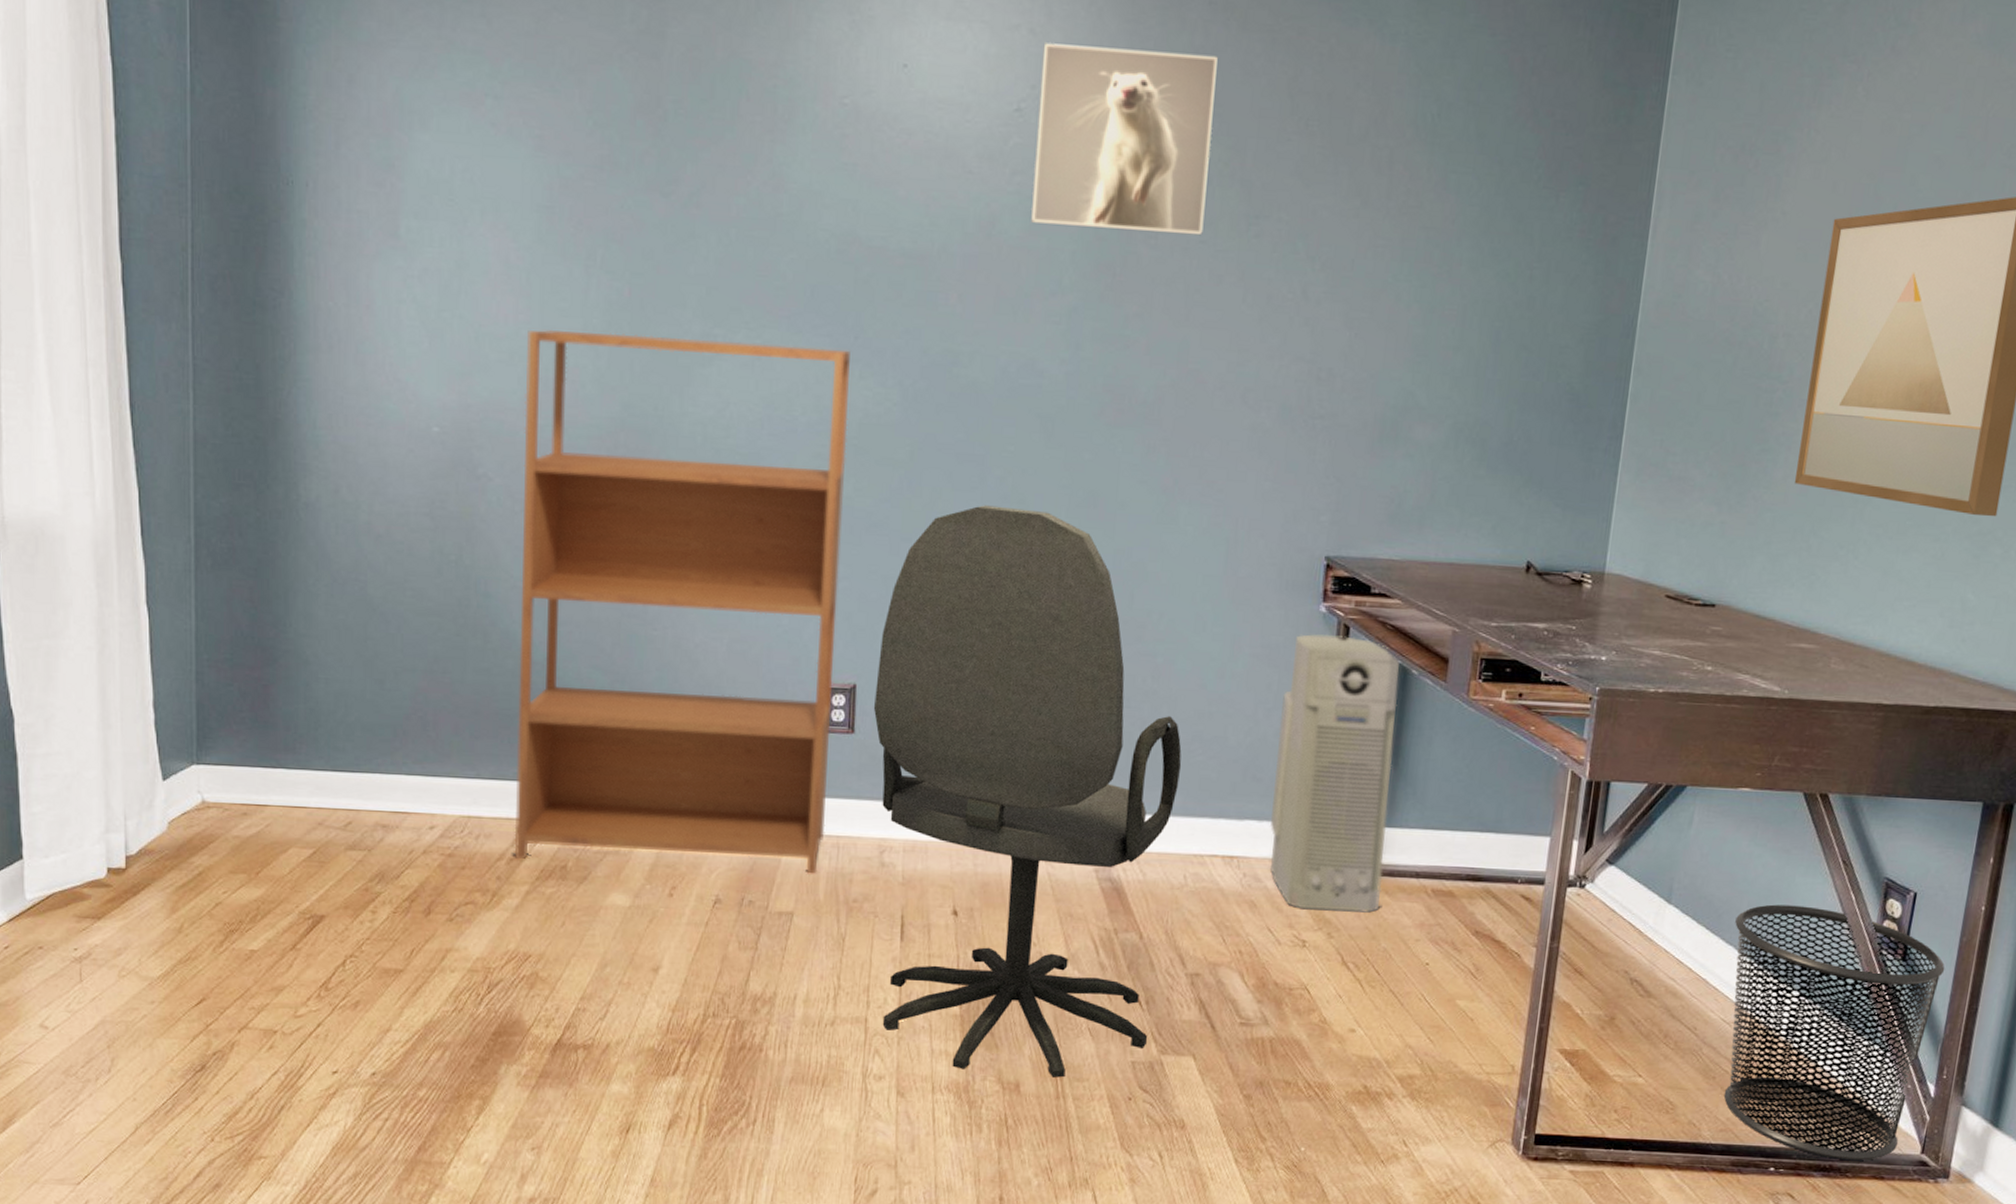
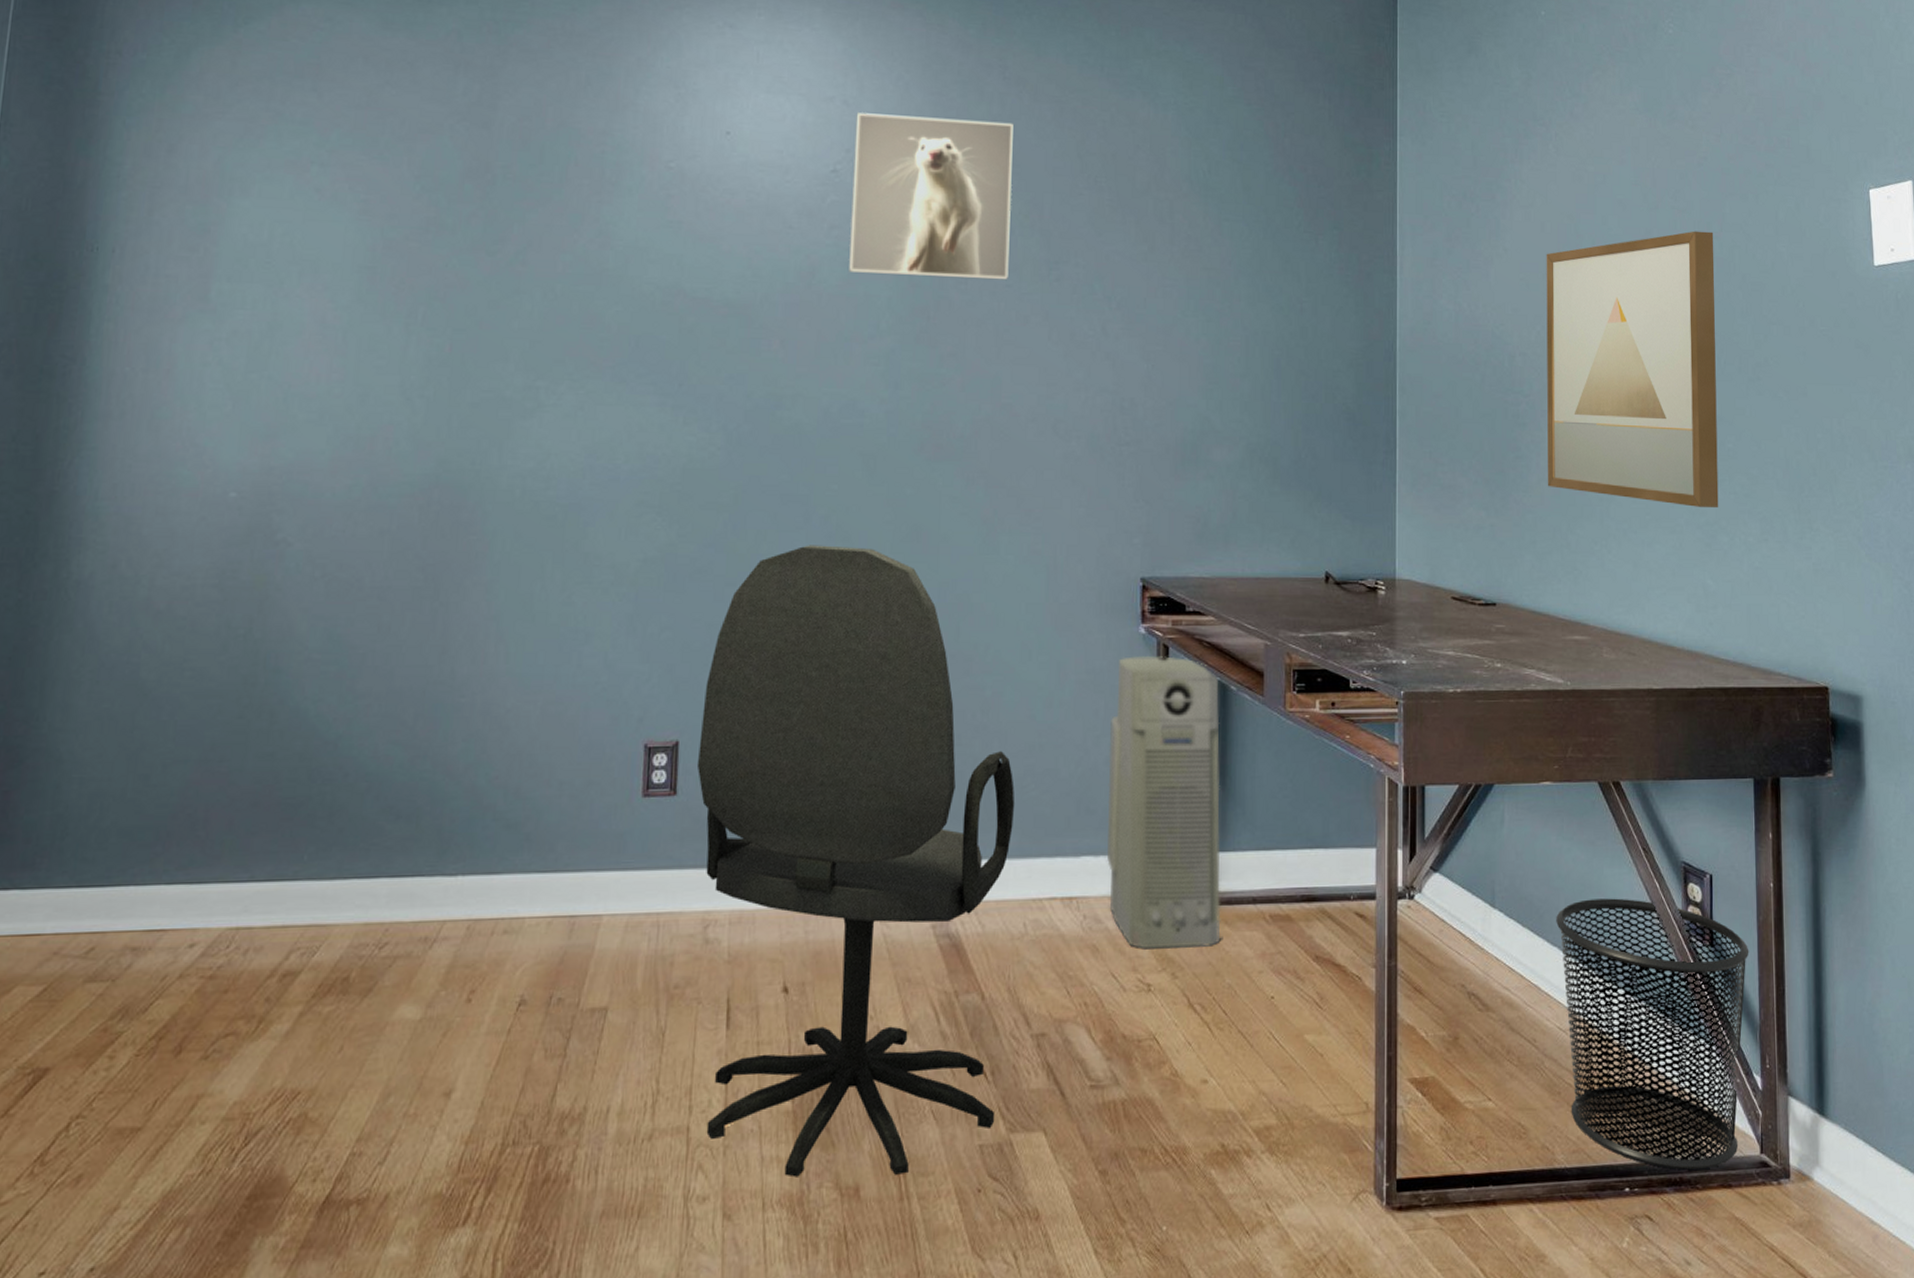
bookshelf: present [514,330,850,874] -> none [287,388,674,973]

